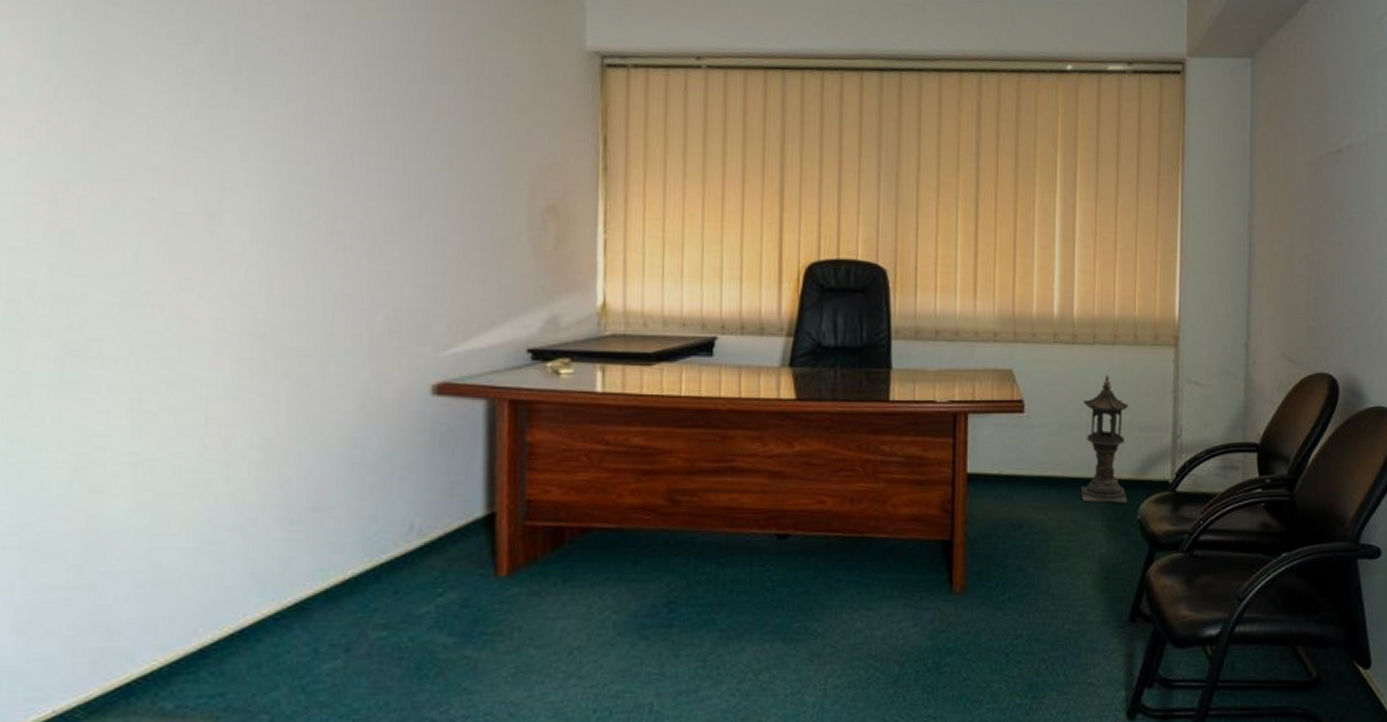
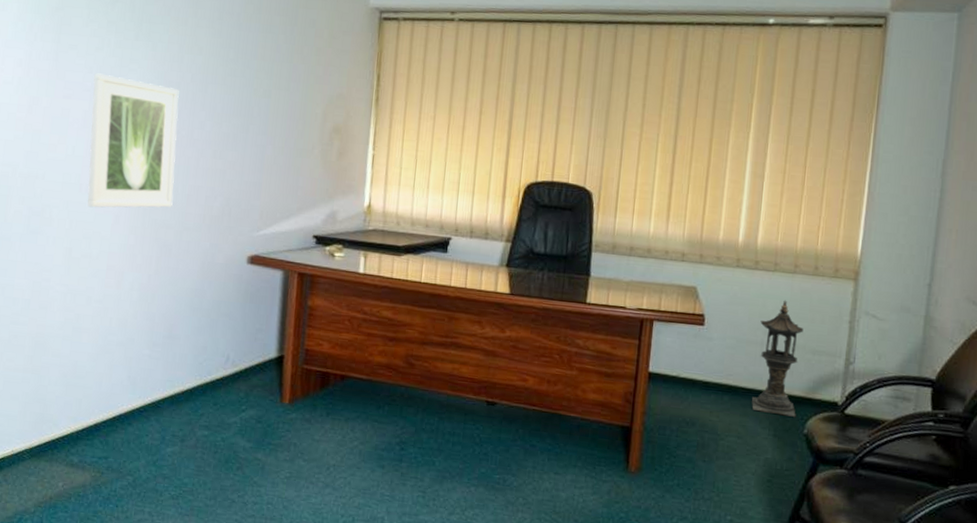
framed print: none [164,144,310,337] -> present [87,73,179,208]

